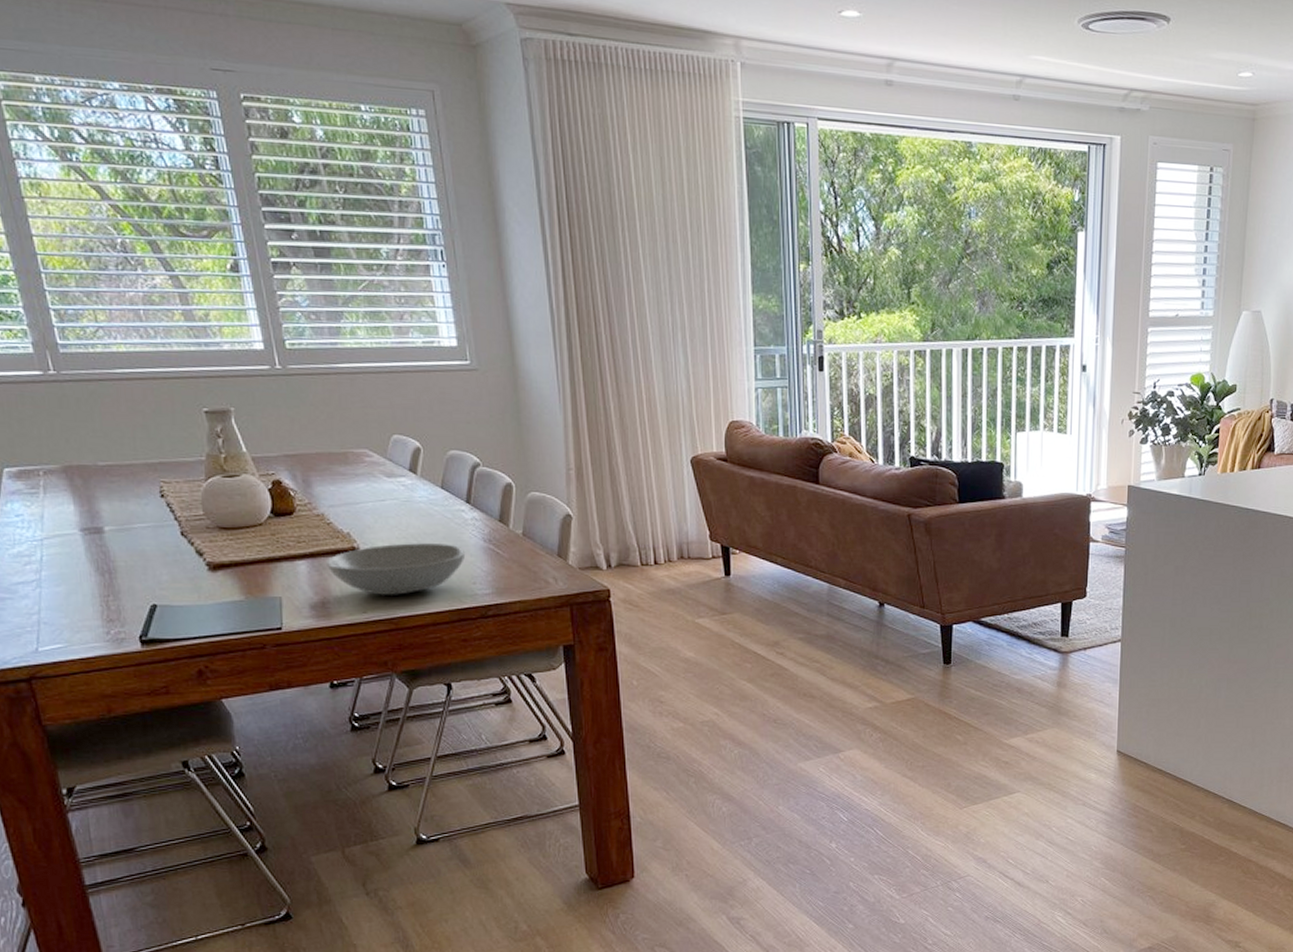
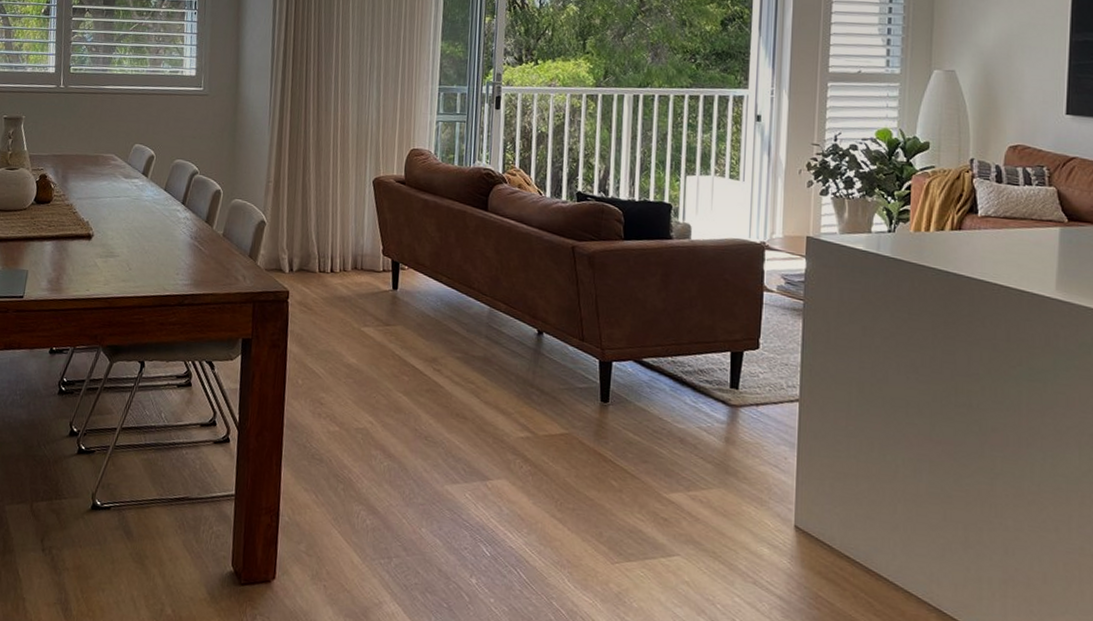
bowl: present [326,543,466,595] -> none [66,234,175,278]

